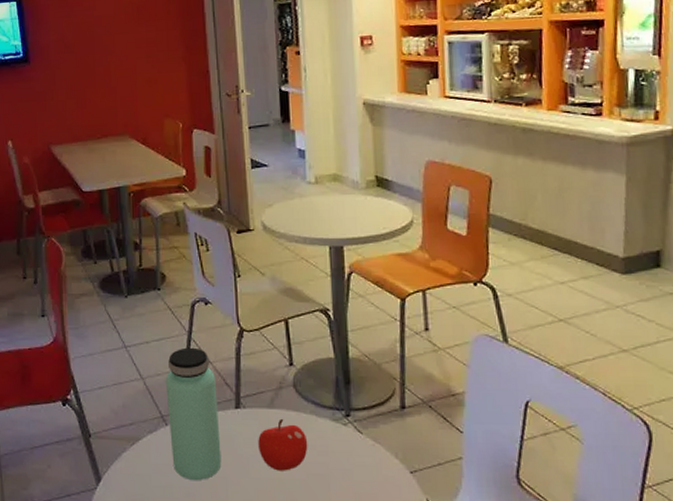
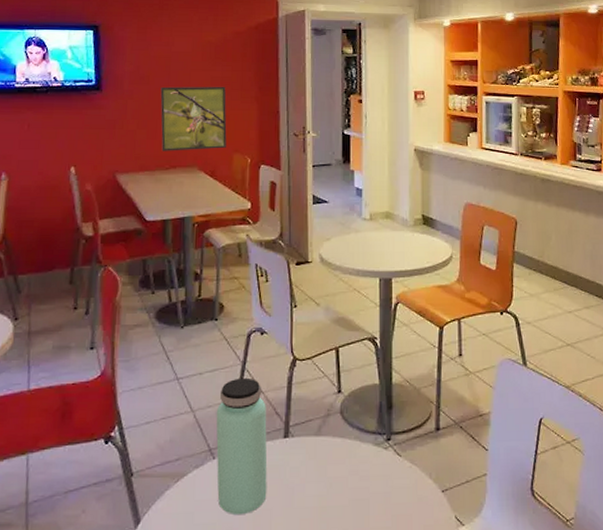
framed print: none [86,48,156,121] -> present [160,86,227,151]
fruit: present [258,418,308,471] -> none [304,445,351,499]

